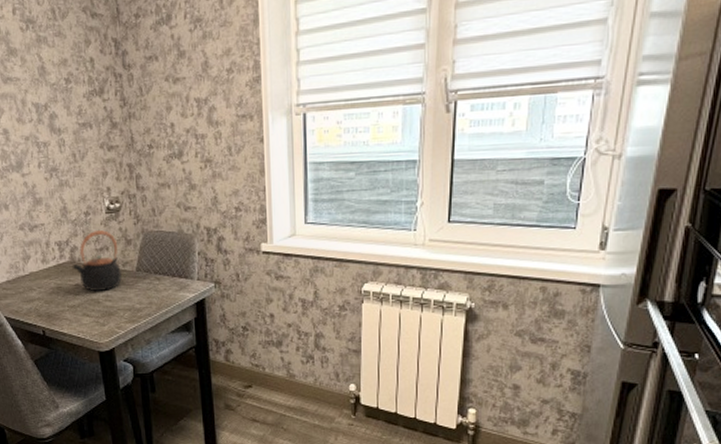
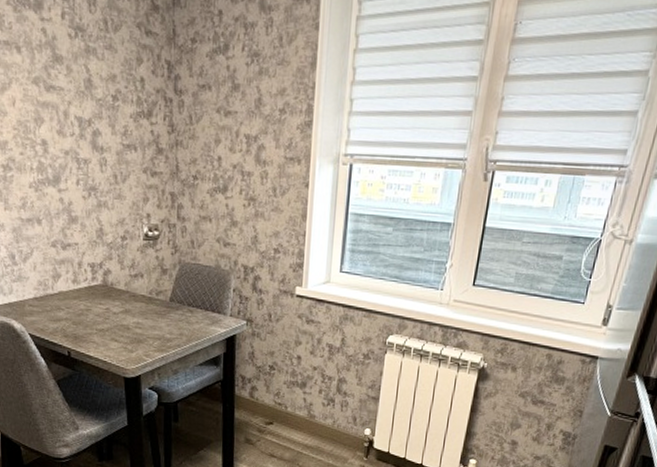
teapot: present [72,230,122,291] -> none [104,256,154,318]

